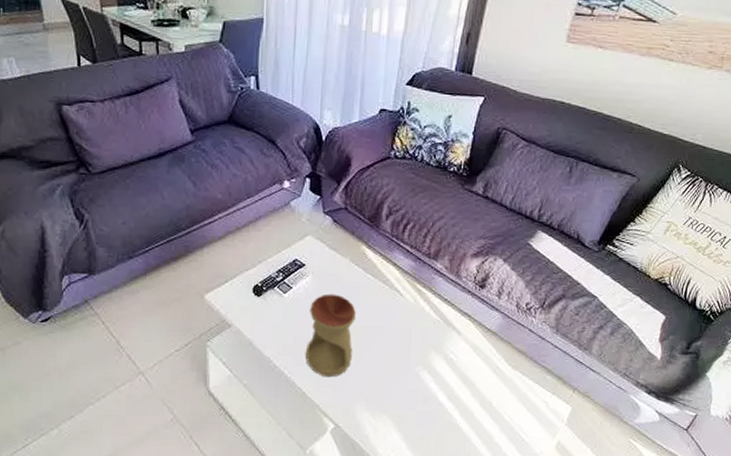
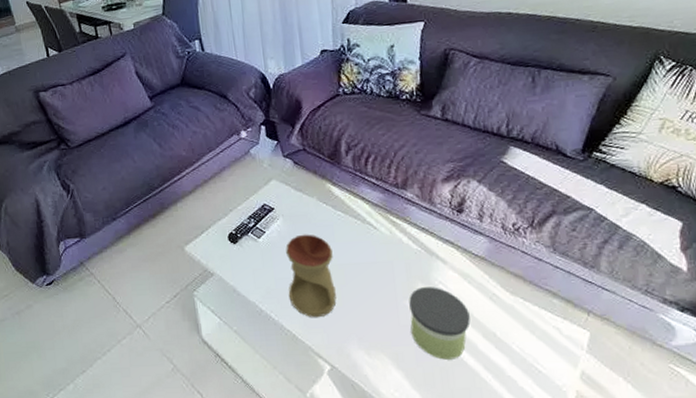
candle: none [416,355,473,425] -> present [409,287,471,360]

